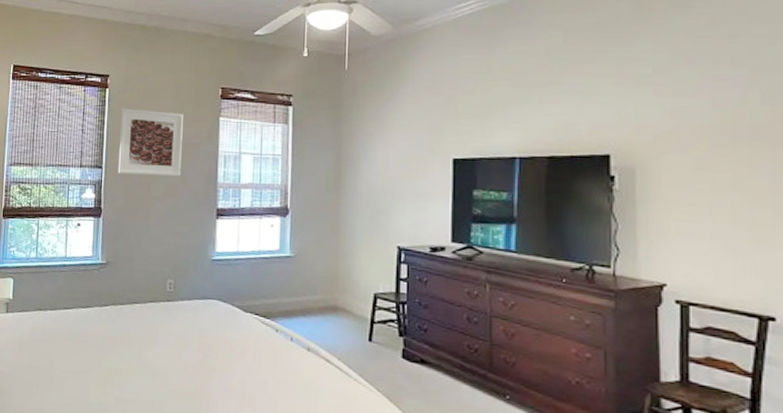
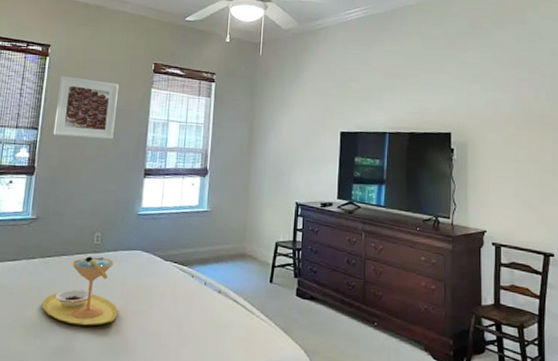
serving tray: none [117,305,196,380] -> present [41,256,118,326]

